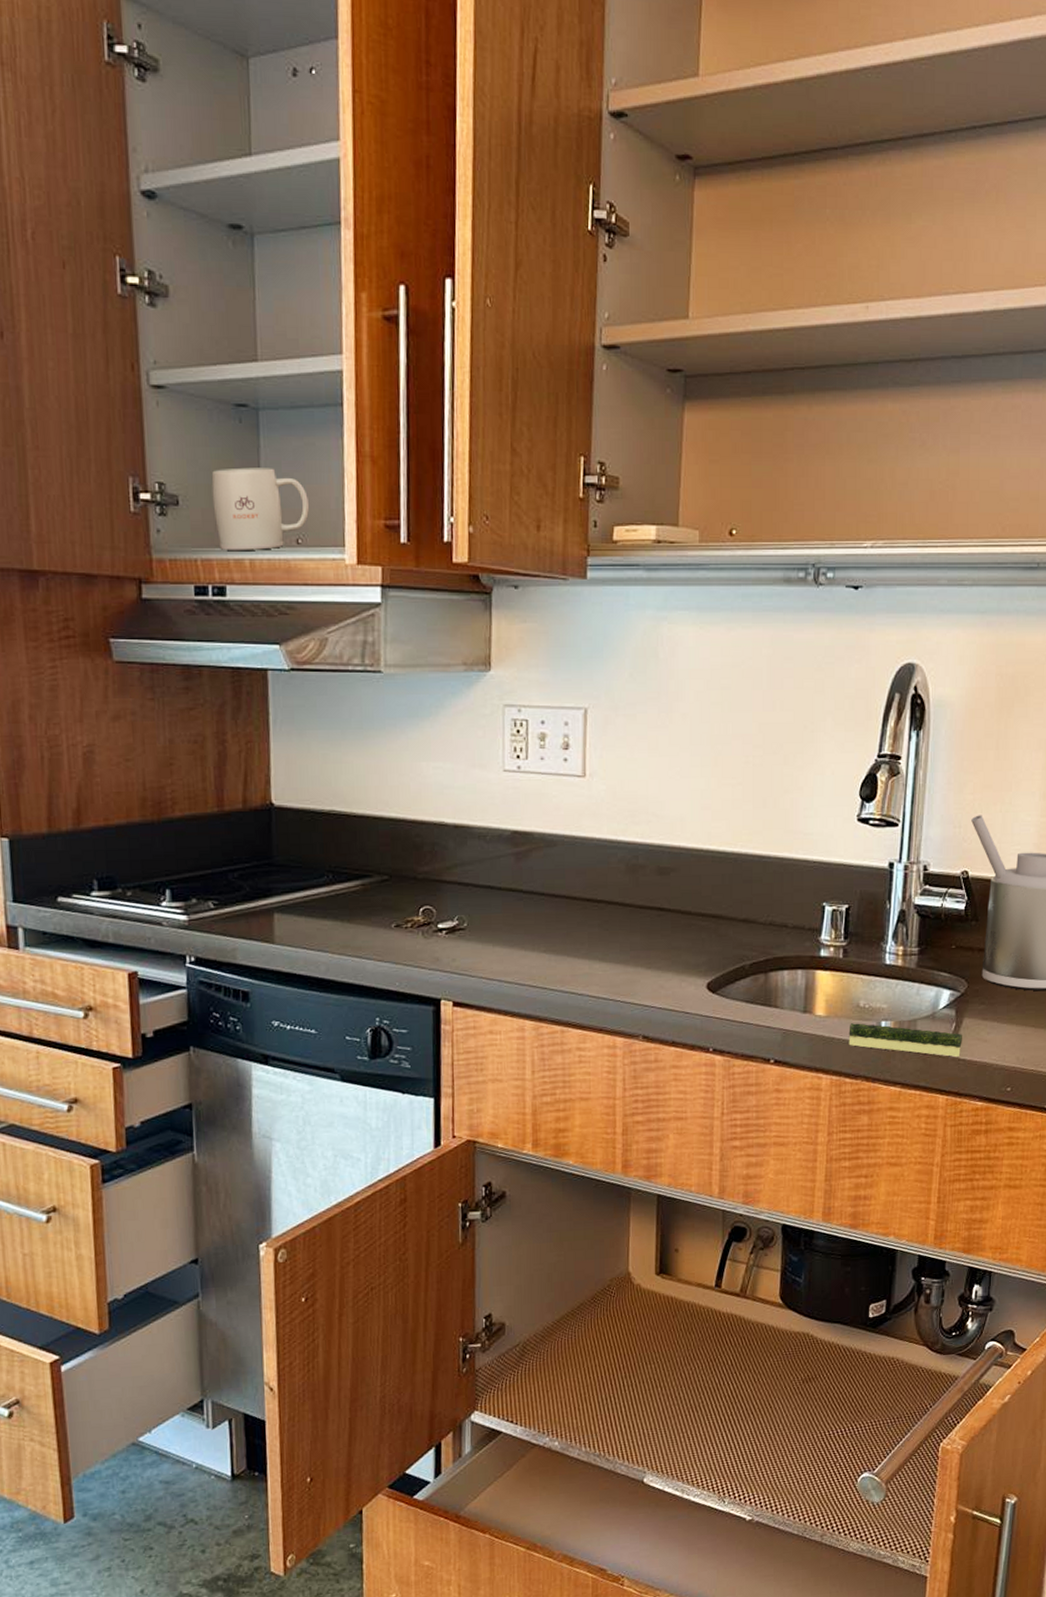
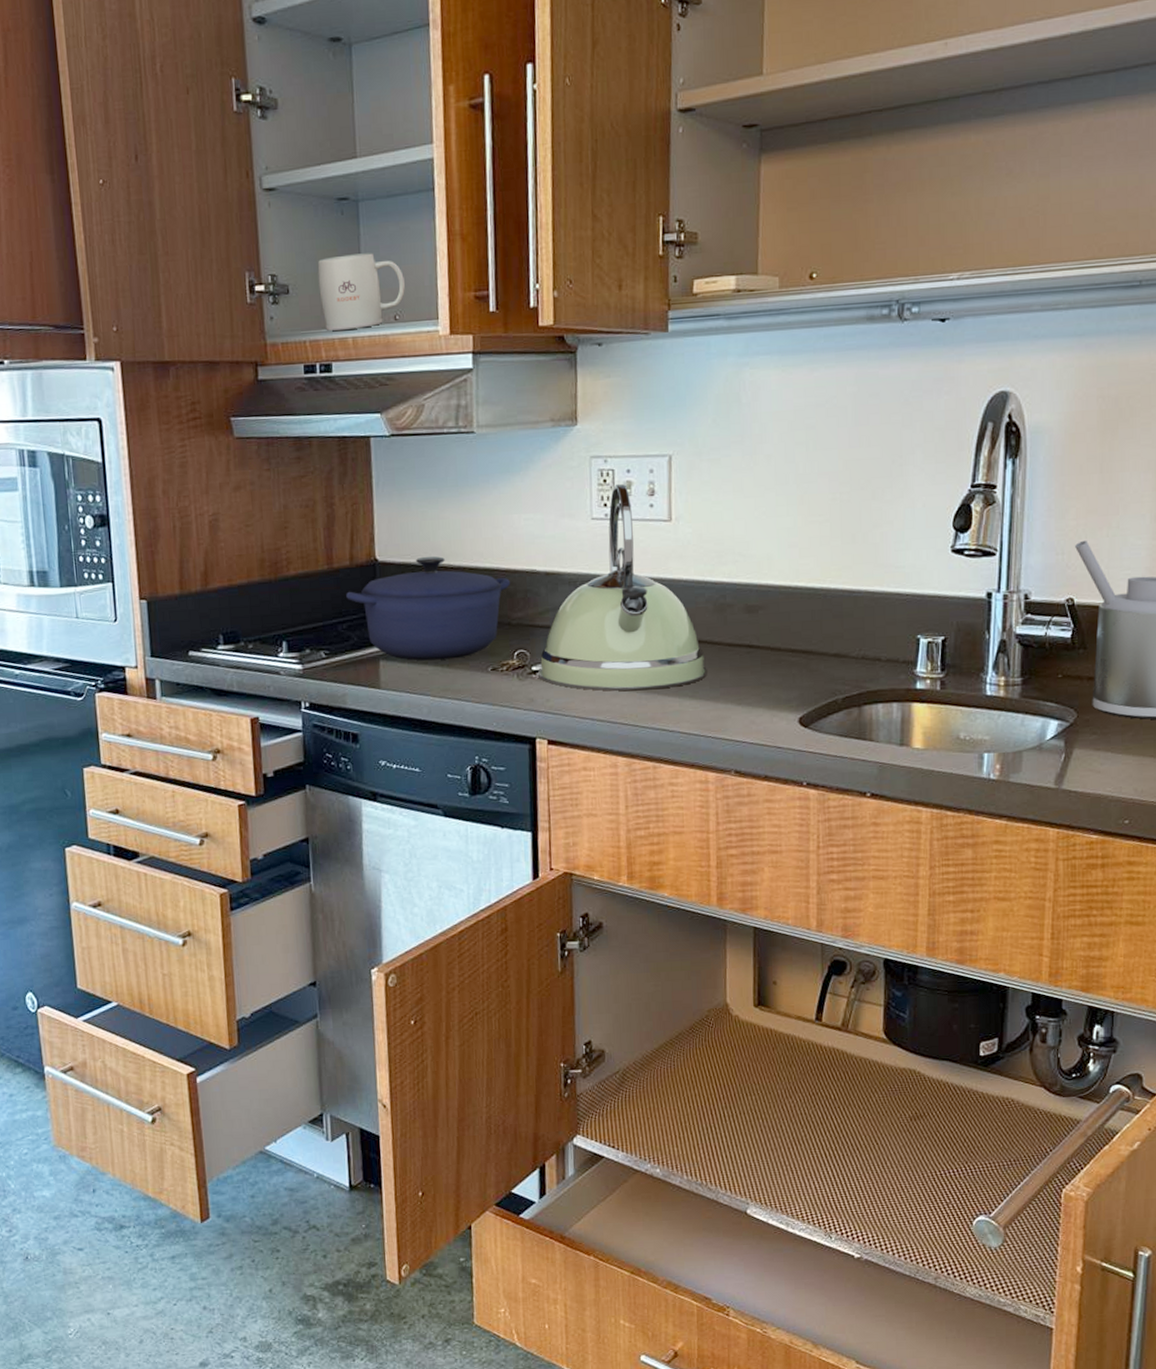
cooking pot: none [238,802,416,915] -> present [346,555,510,661]
kettle: none [444,735,618,952] -> present [538,483,707,691]
sponge: present [848,1023,962,1057] -> none [949,755,1073,789]

